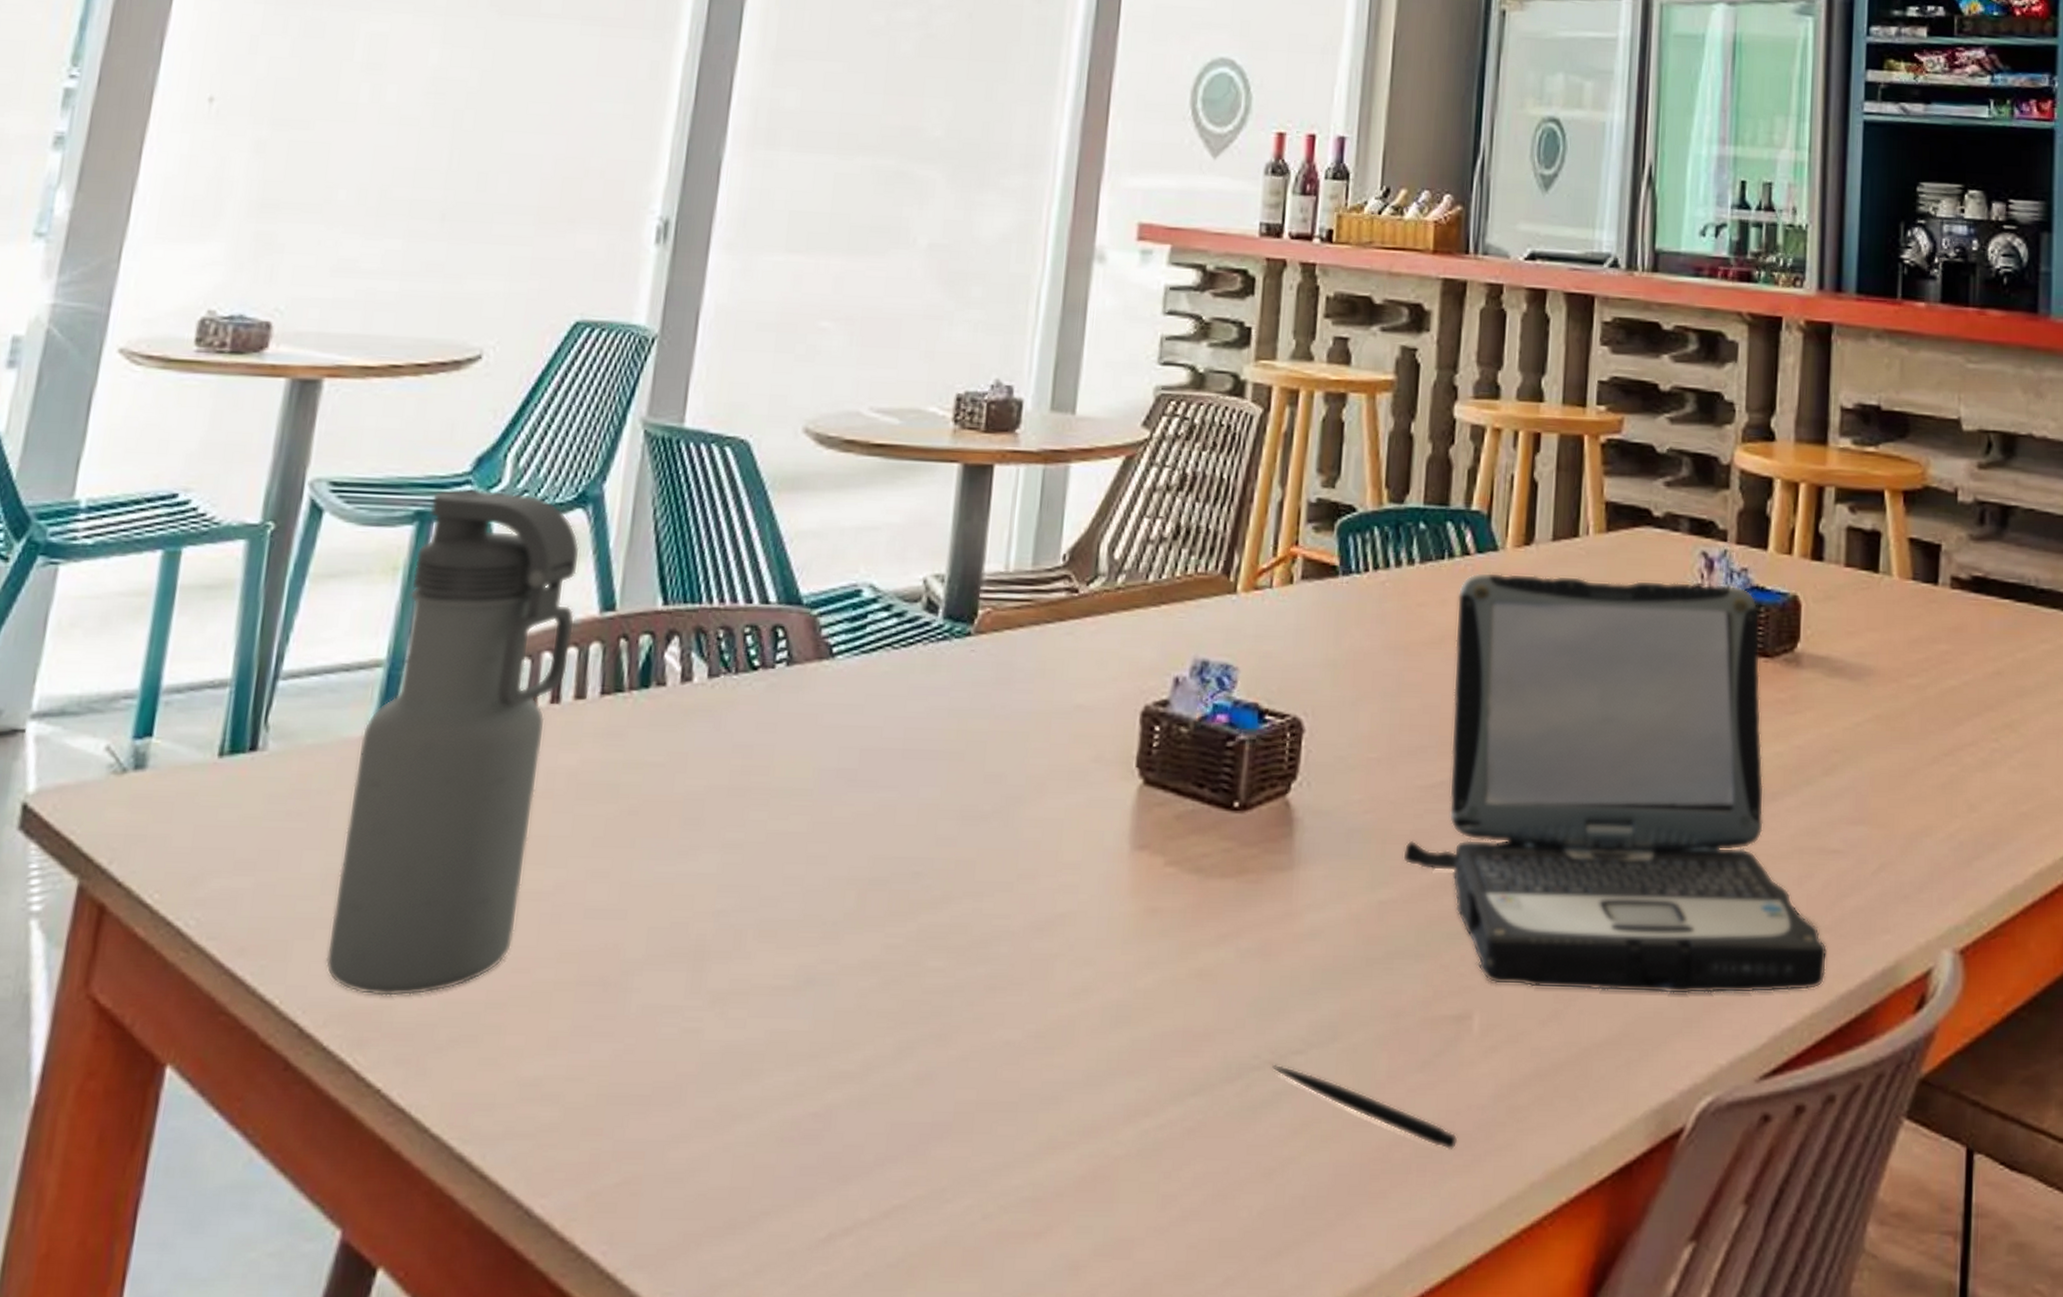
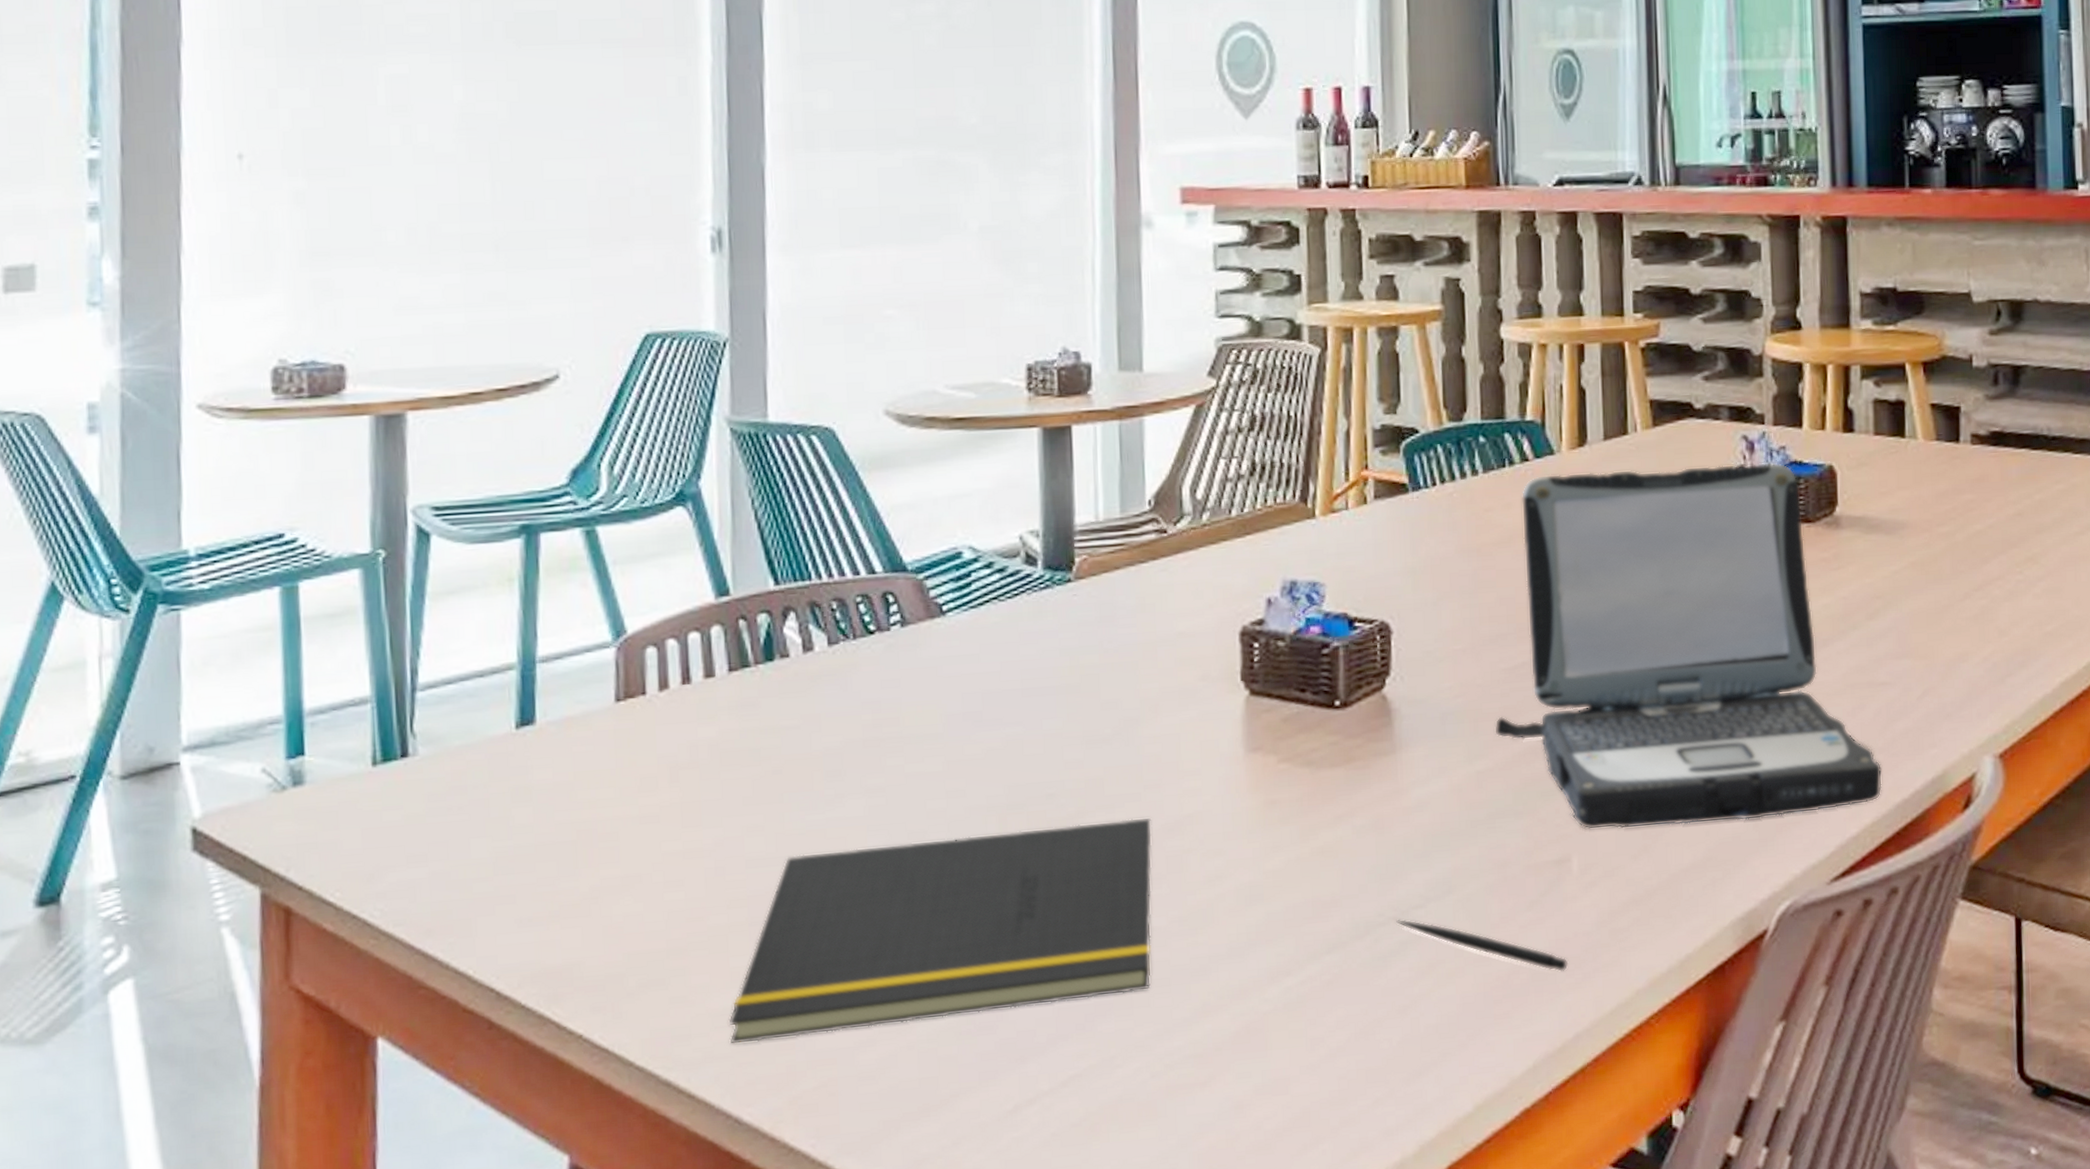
water bottle: present [325,488,580,996] -> none [506,498,694,957]
notepad: none [534,909,1022,1123] -> present [728,816,1153,1045]

